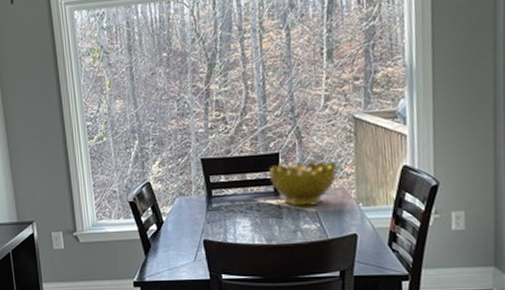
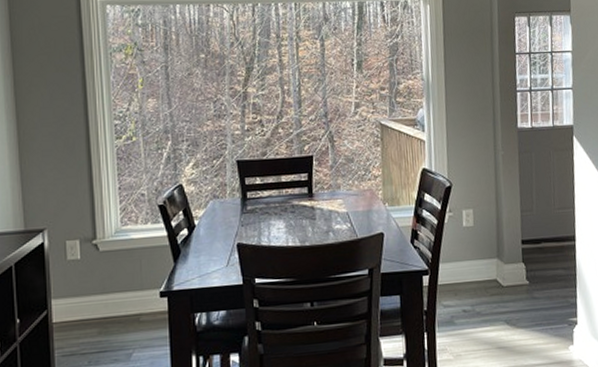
decorative bowl: present [268,160,337,207] -> none [303,162,366,208]

